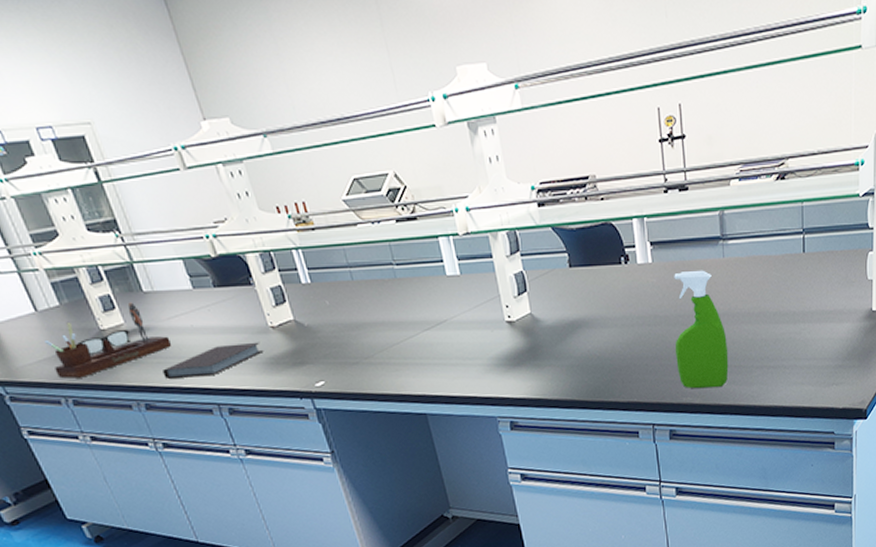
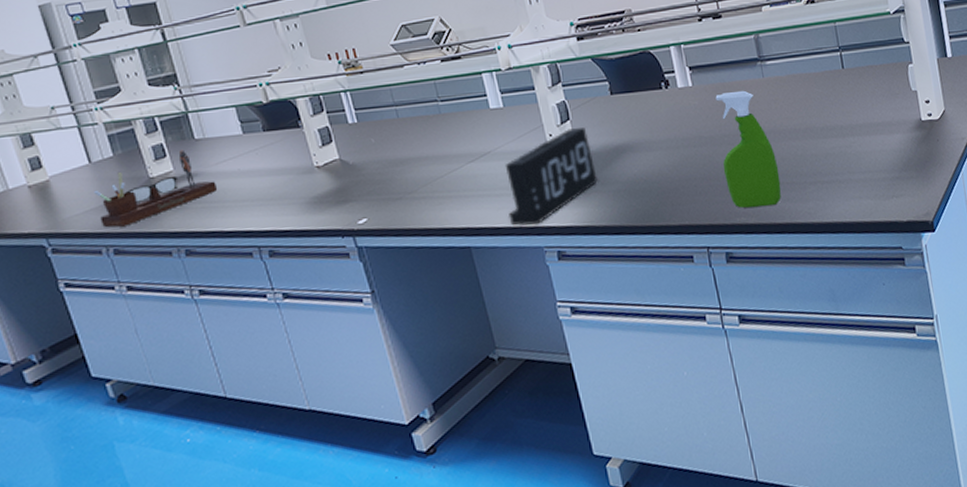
notebook: present [163,342,263,379] -> none [206,182,307,223]
alarm clock: none [460,299,553,396] -> present [504,126,599,226]

